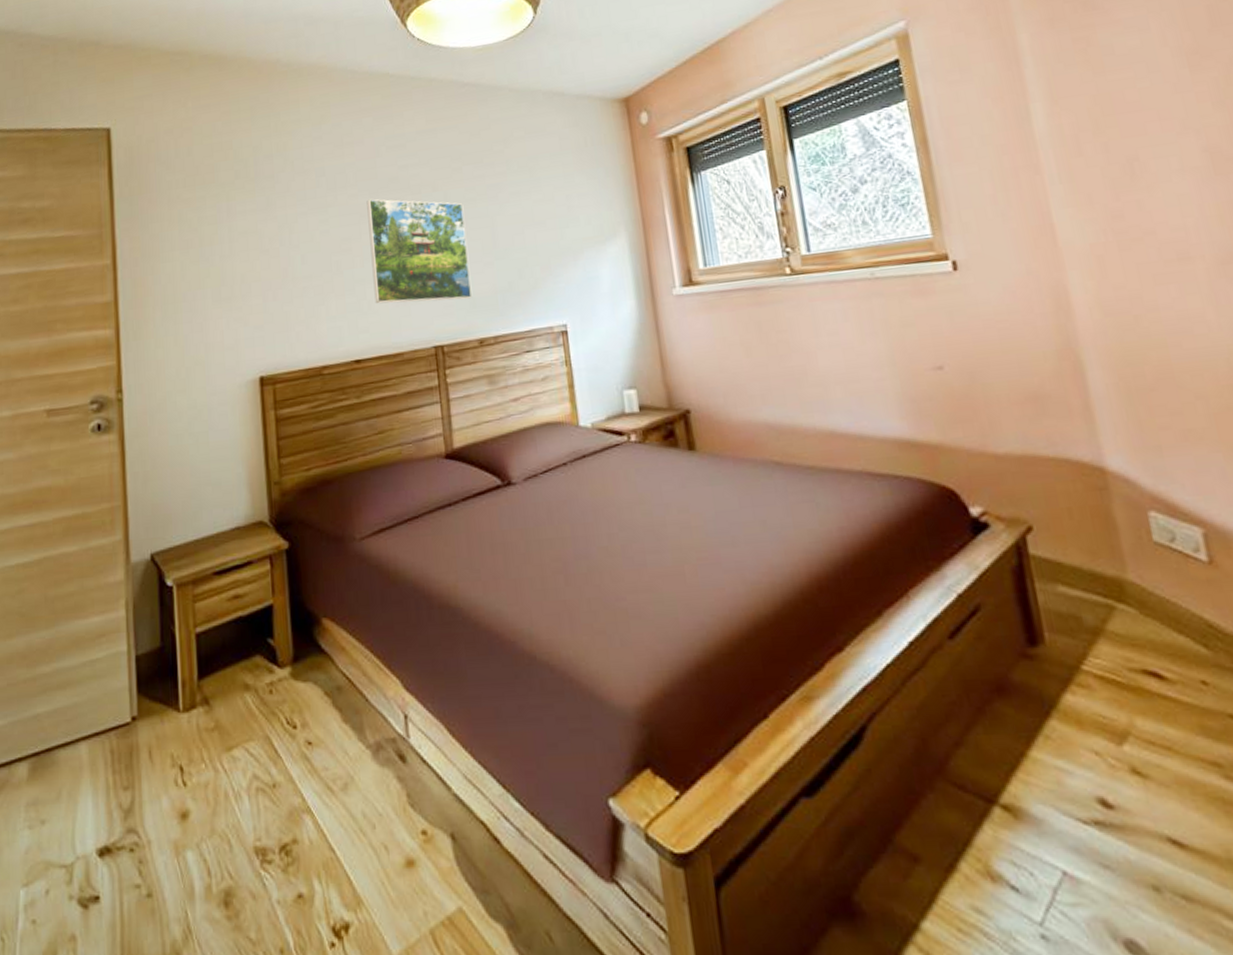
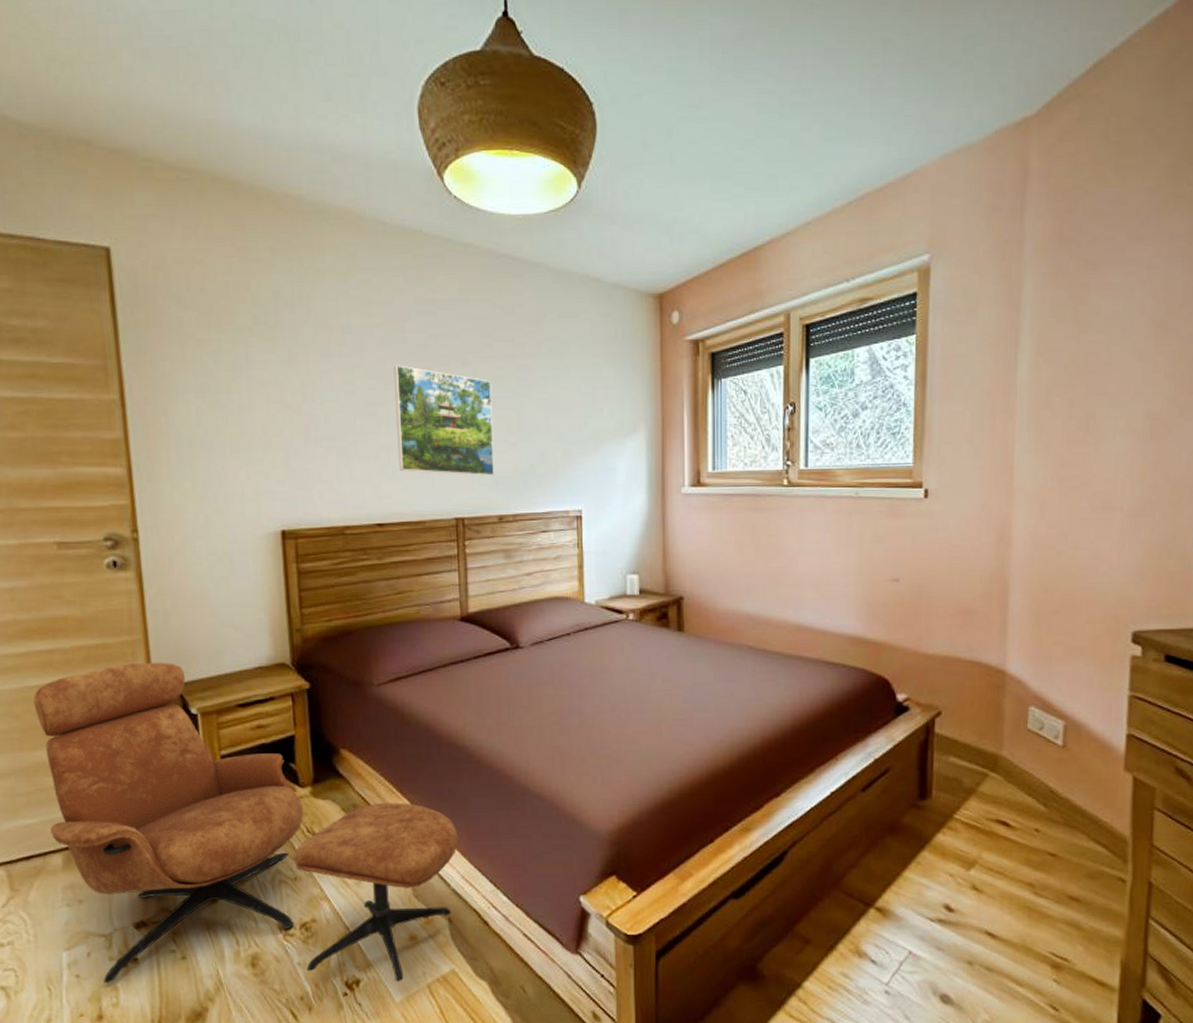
lounge chair: none [12,529,457,932] -> present [33,662,458,984]

